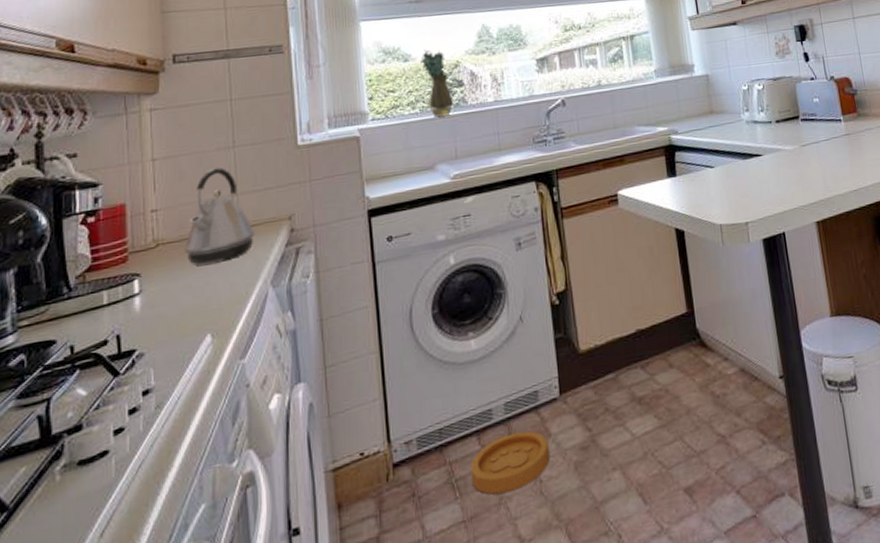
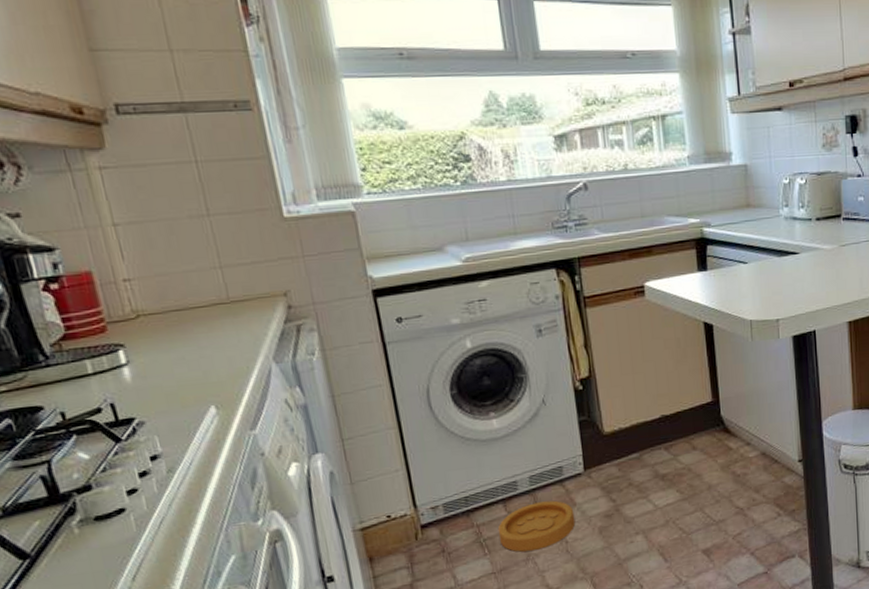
kettle: present [184,167,256,266] -> none [169,237,249,338]
vase: present [421,49,454,118] -> none [419,116,462,195]

